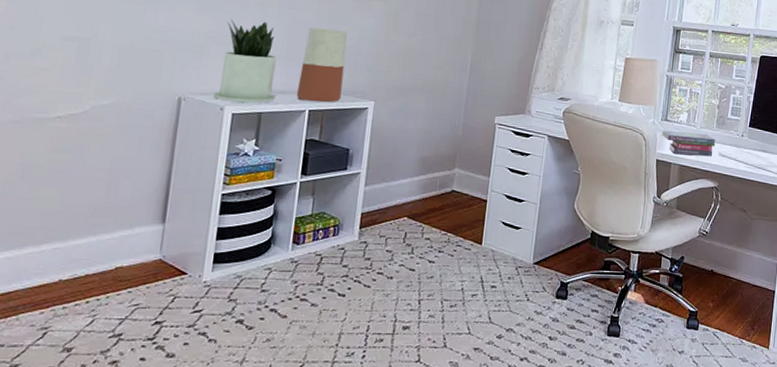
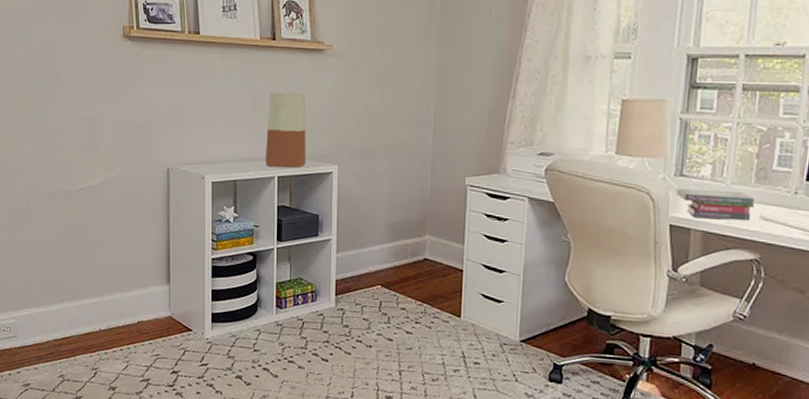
planter: present [213,19,277,104] -> none [194,89,248,172]

